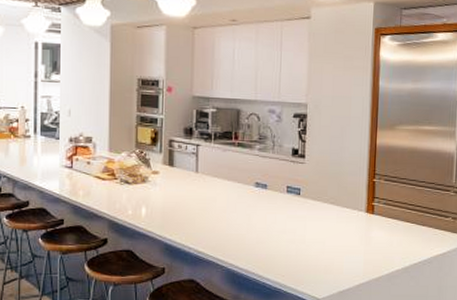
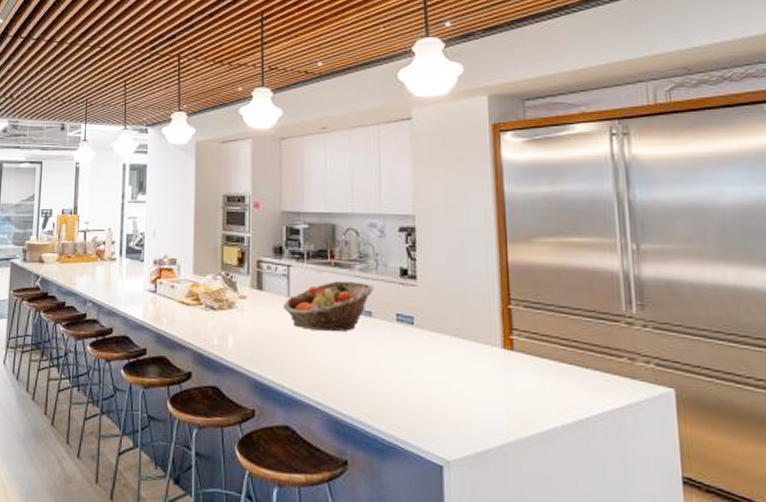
fruit basket: none [191,159,270,201] -> present [283,281,374,331]

